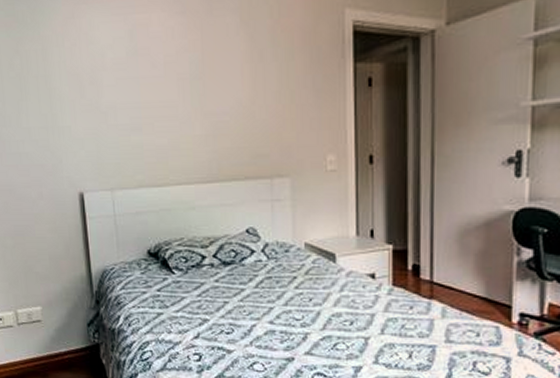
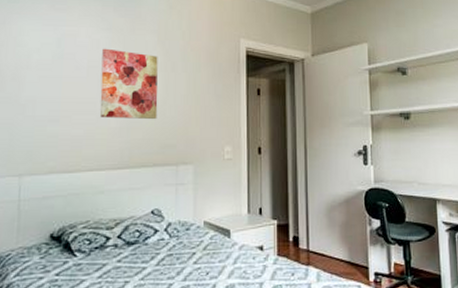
wall art: none [178,37,246,125] -> present [100,48,158,119]

